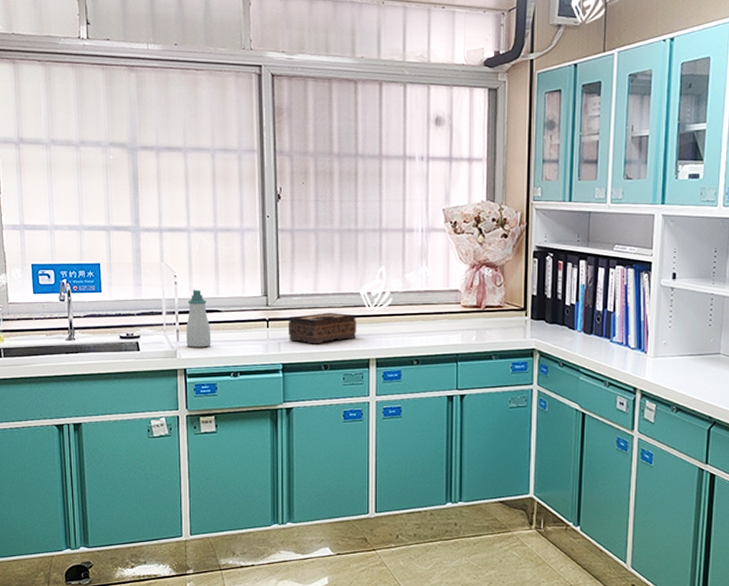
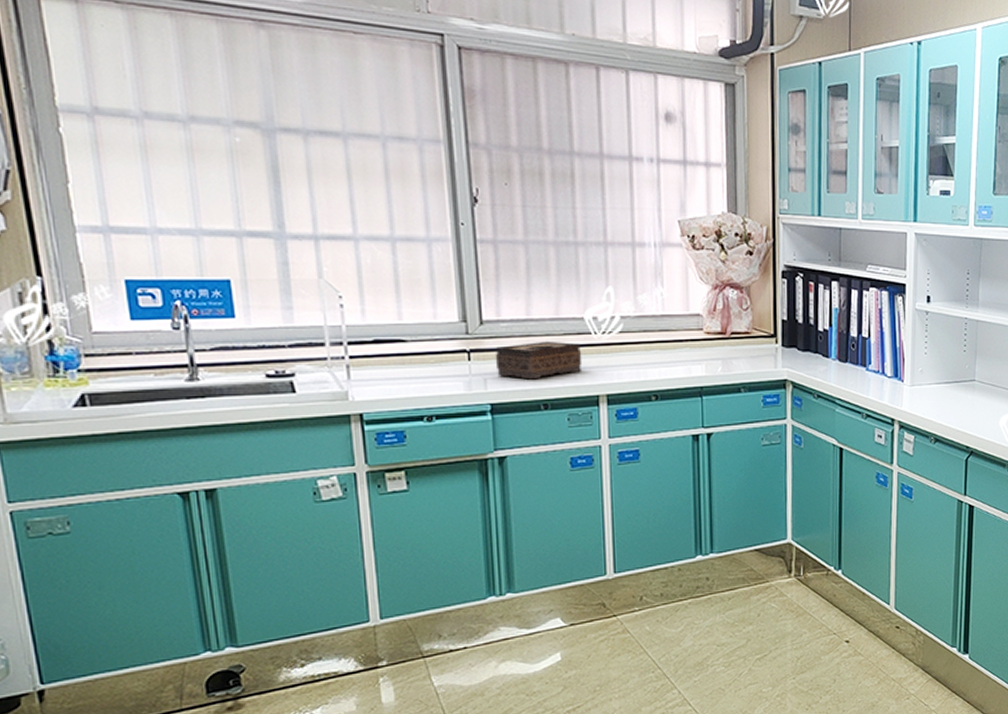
soap bottle: present [186,289,211,348] -> none [359,313,395,387]

